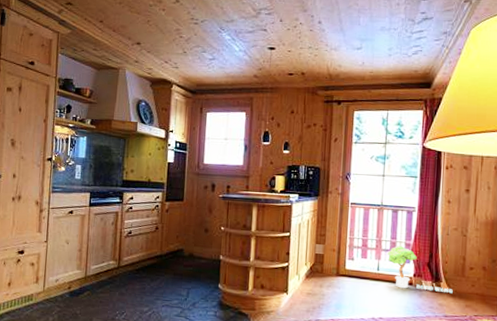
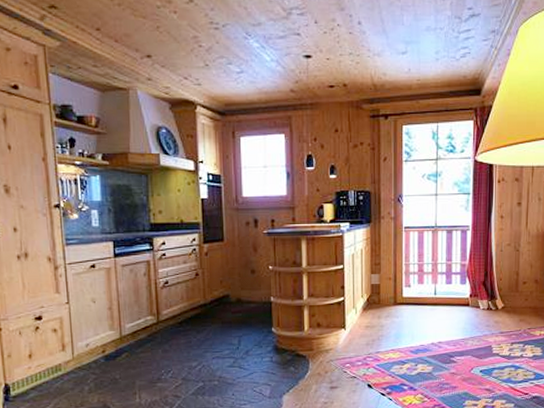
potted tree: present [387,245,453,294] -> none [443,266,508,310]

